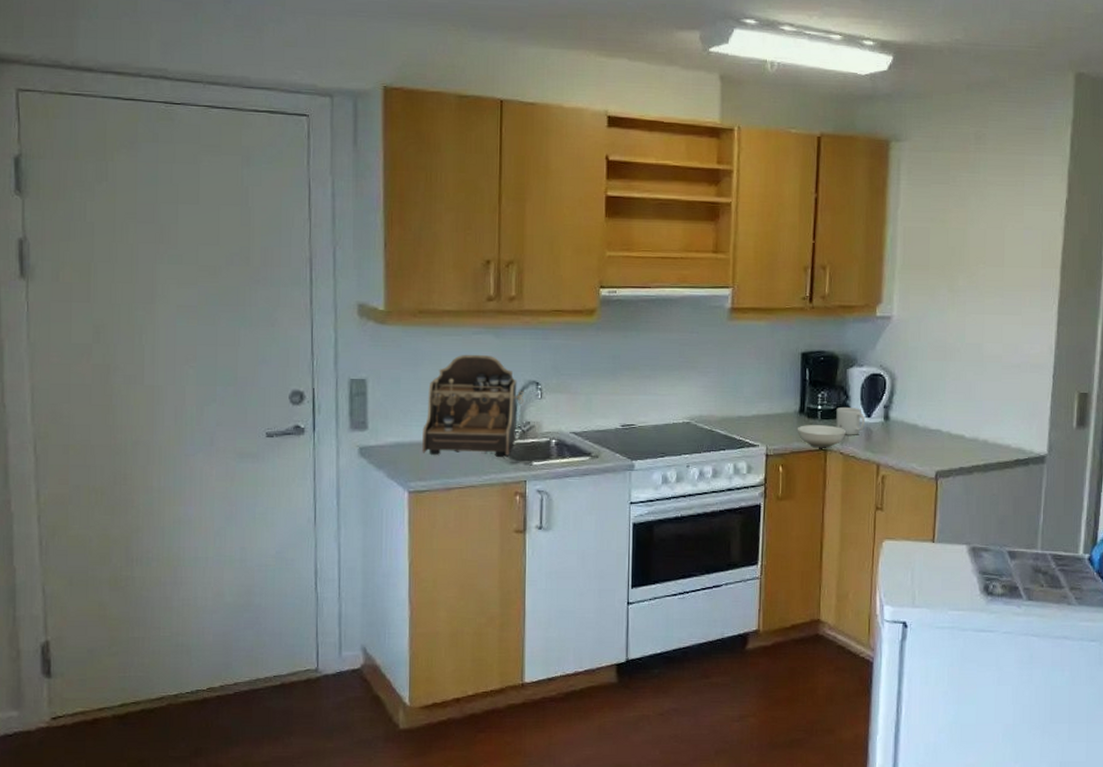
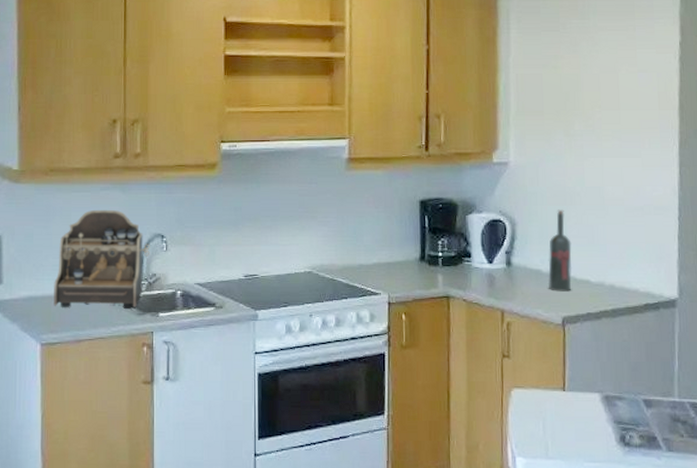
bowl: present [797,425,847,448] -> none [418,272,469,295]
mug: present [836,407,865,435] -> none [457,254,487,282]
wine bottle: none [923,365,949,446] -> present [547,209,572,292]

